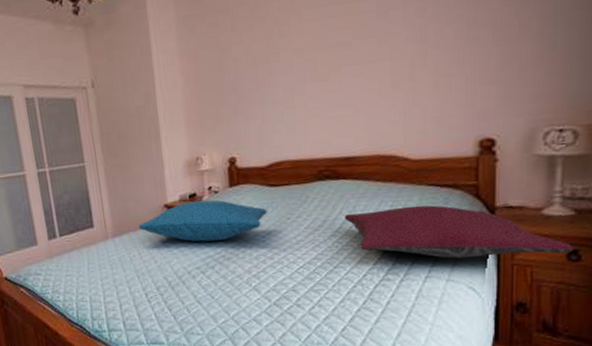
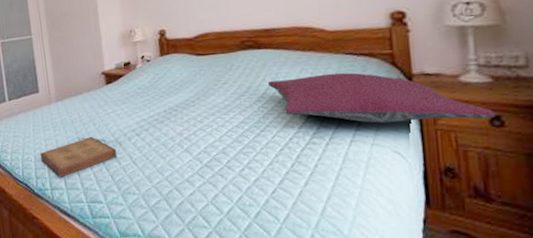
book: none [96,274,181,319] -> present [40,136,117,178]
pillow: present [138,200,267,242] -> none [79,68,196,106]

